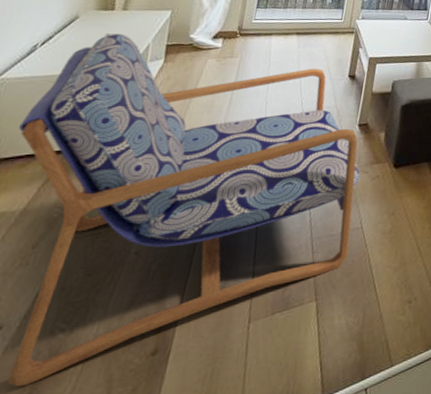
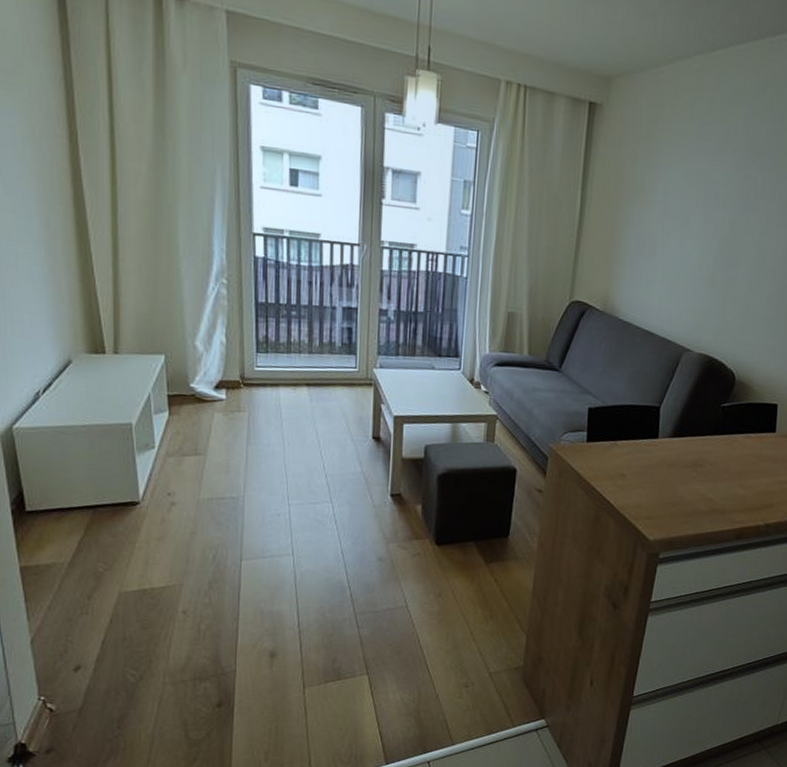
armchair: present [7,33,361,388] -> none [45,380,400,720]

